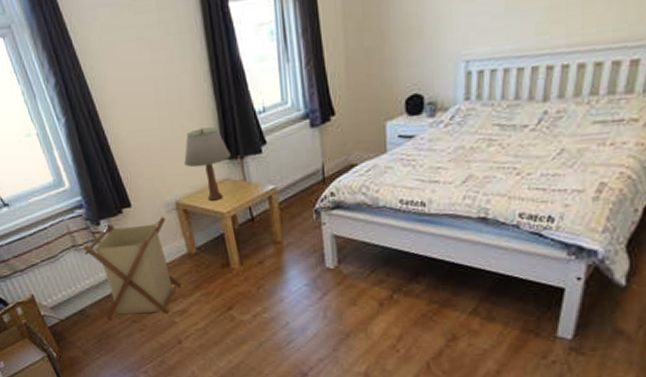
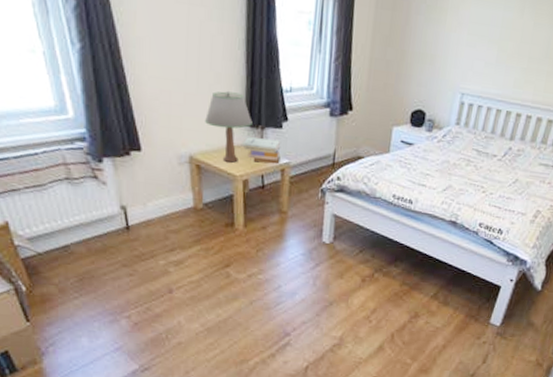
laundry basket: present [83,217,182,320] -> none [78,162,182,263]
books: none [223,167,266,195] -> present [241,137,281,164]

